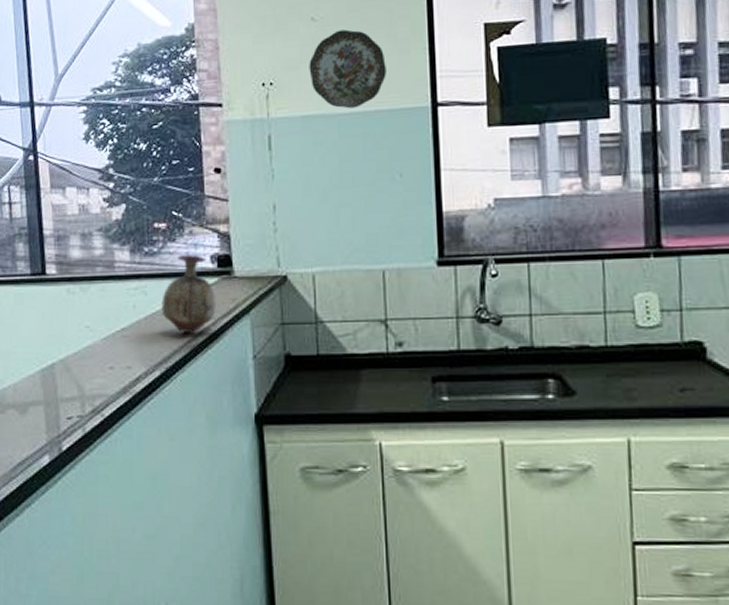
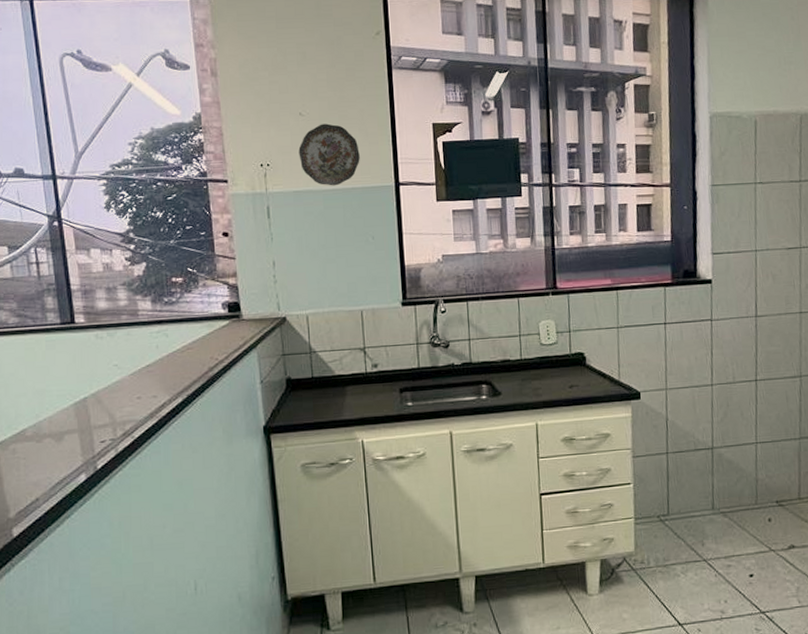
vase: present [161,255,216,333] -> none [181,303,228,366]

